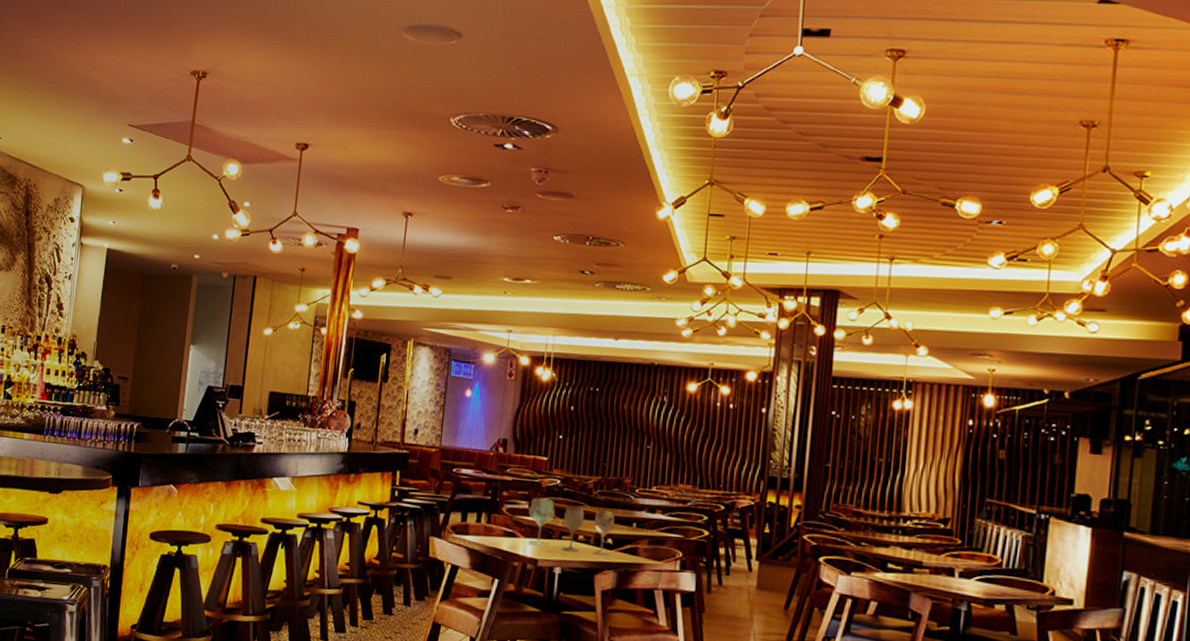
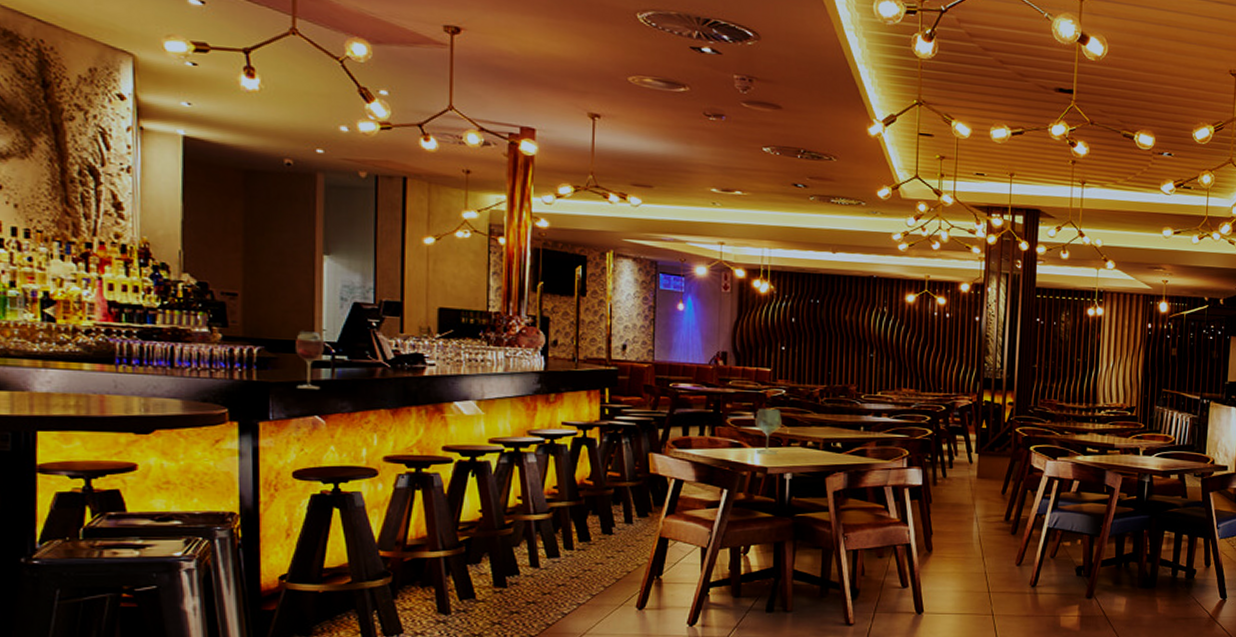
wineglass: none [161,409,184,462] -> present [294,330,325,390]
wineglass: present [562,506,615,556] -> none [791,414,842,459]

